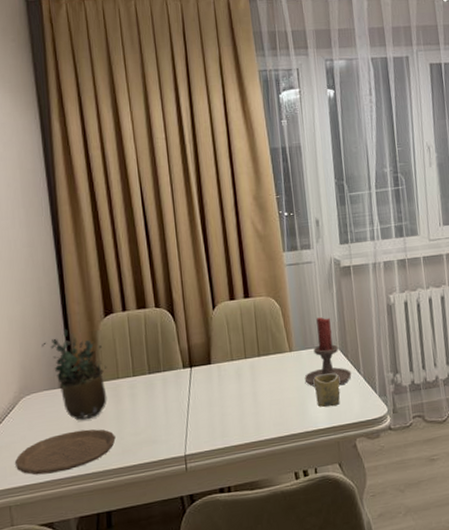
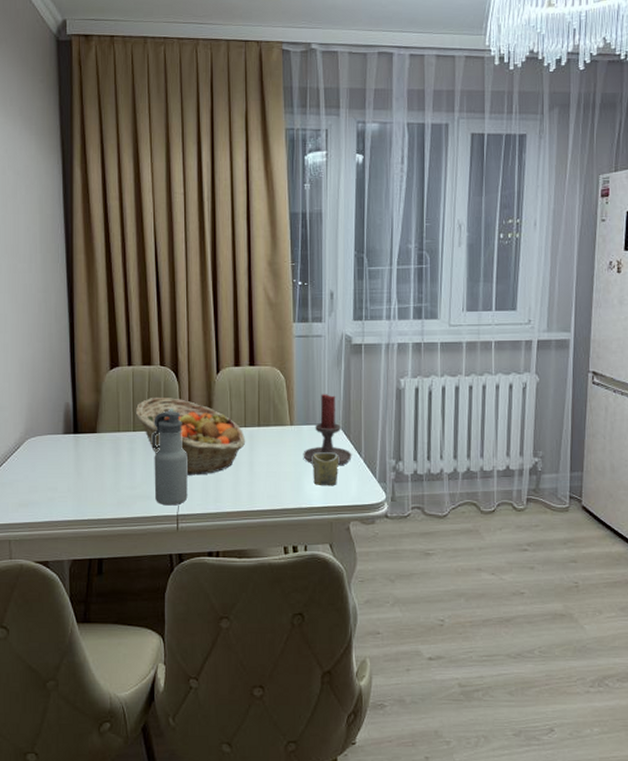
plate: present [14,429,116,475] -> none [16,477,112,515]
potted plant: present [41,328,107,421] -> none [49,376,109,468]
fruit basket: none [133,338,248,414] -> present [135,396,246,475]
water bottle: none [152,350,194,448] -> present [151,410,188,506]

